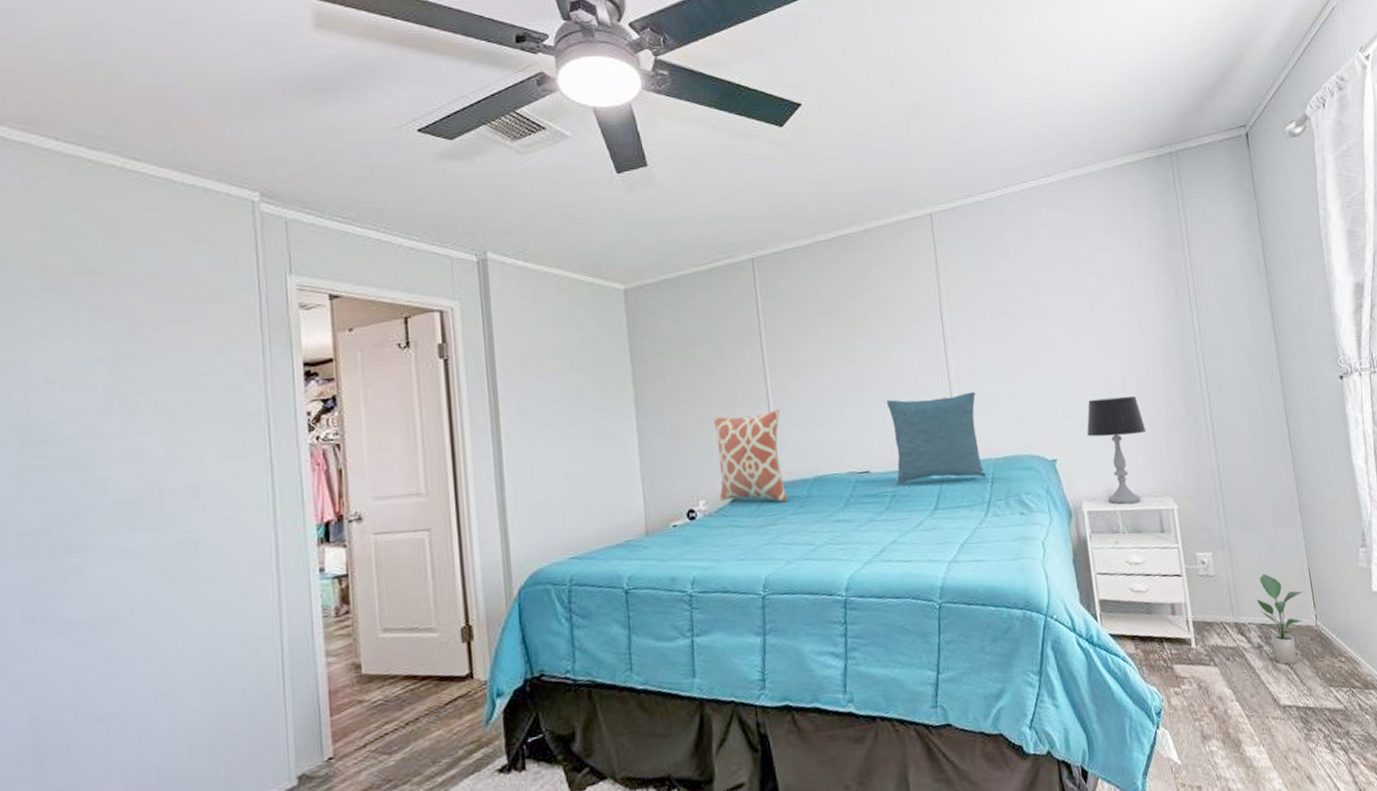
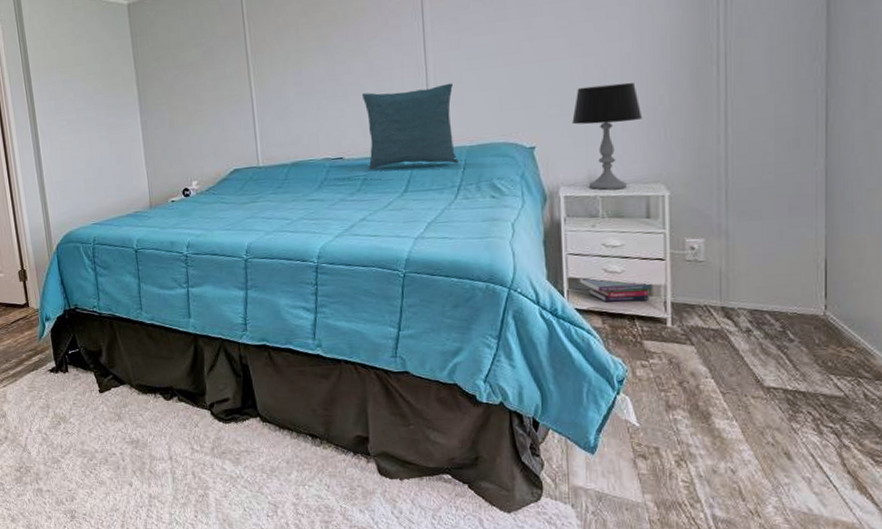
pillow: present [713,410,787,503] -> none [203,104,267,184]
books: none [1110,597,1175,625] -> present [580,277,652,302]
potted plant: present [1257,573,1303,665] -> none [753,261,814,350]

